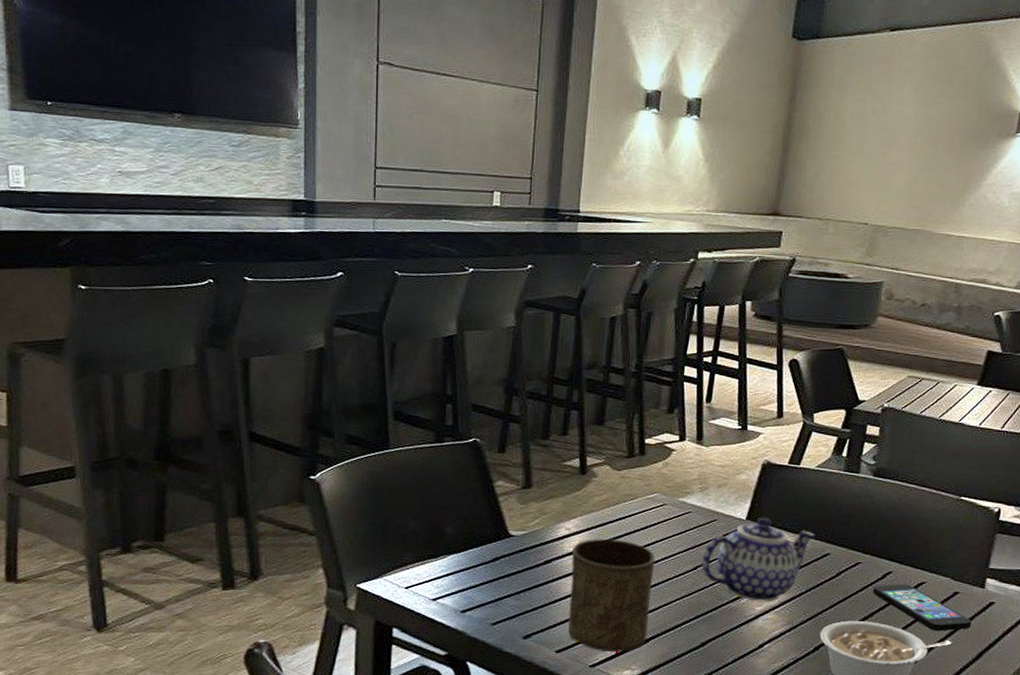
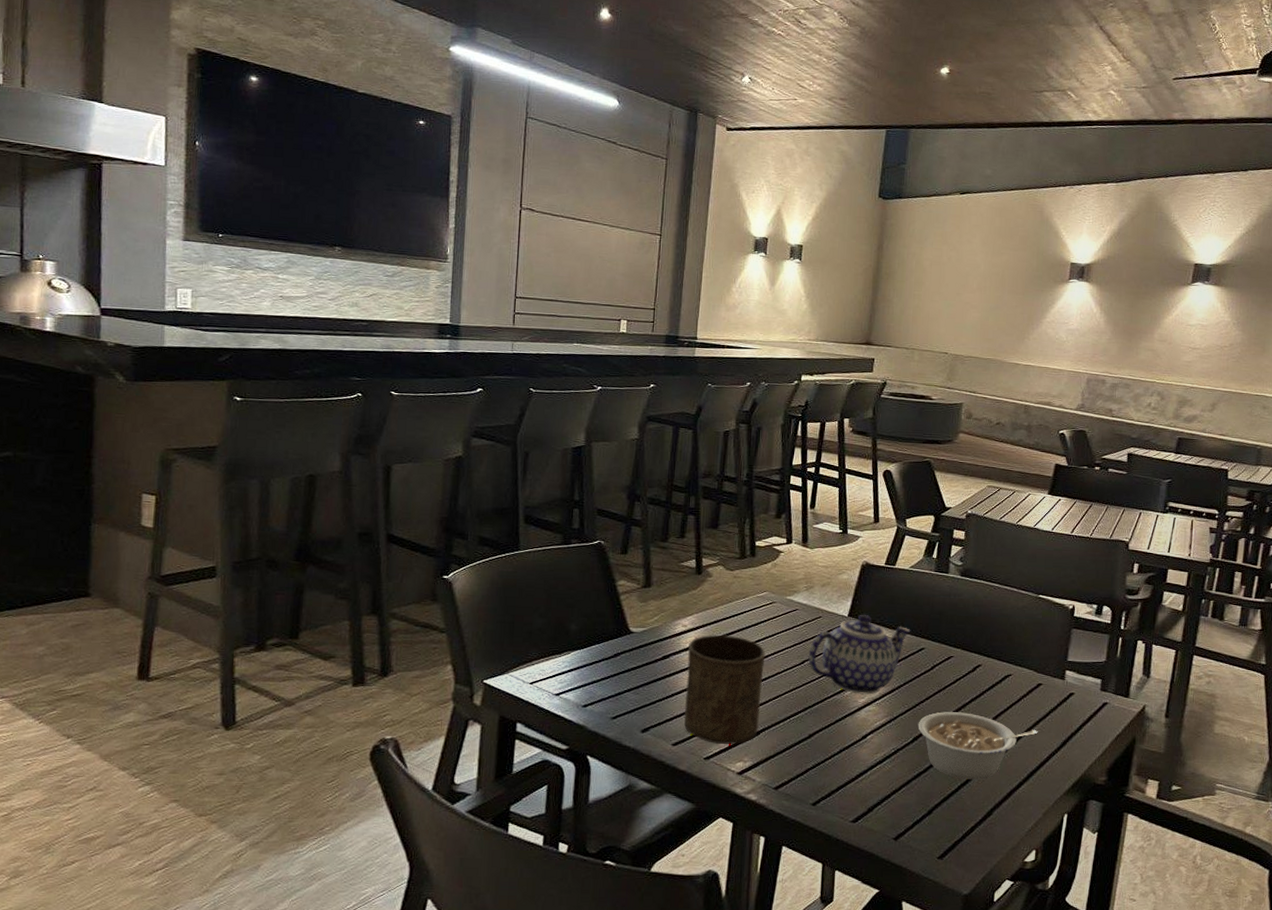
smartphone: present [872,584,972,632] -> none [964,676,1055,721]

